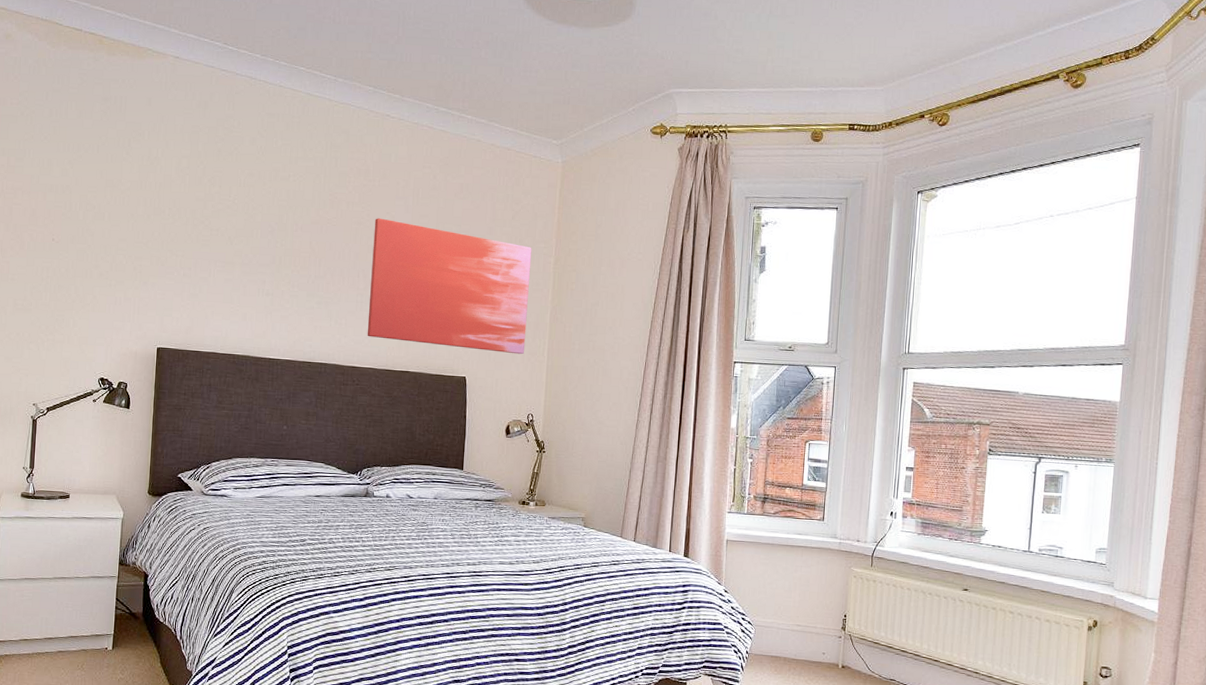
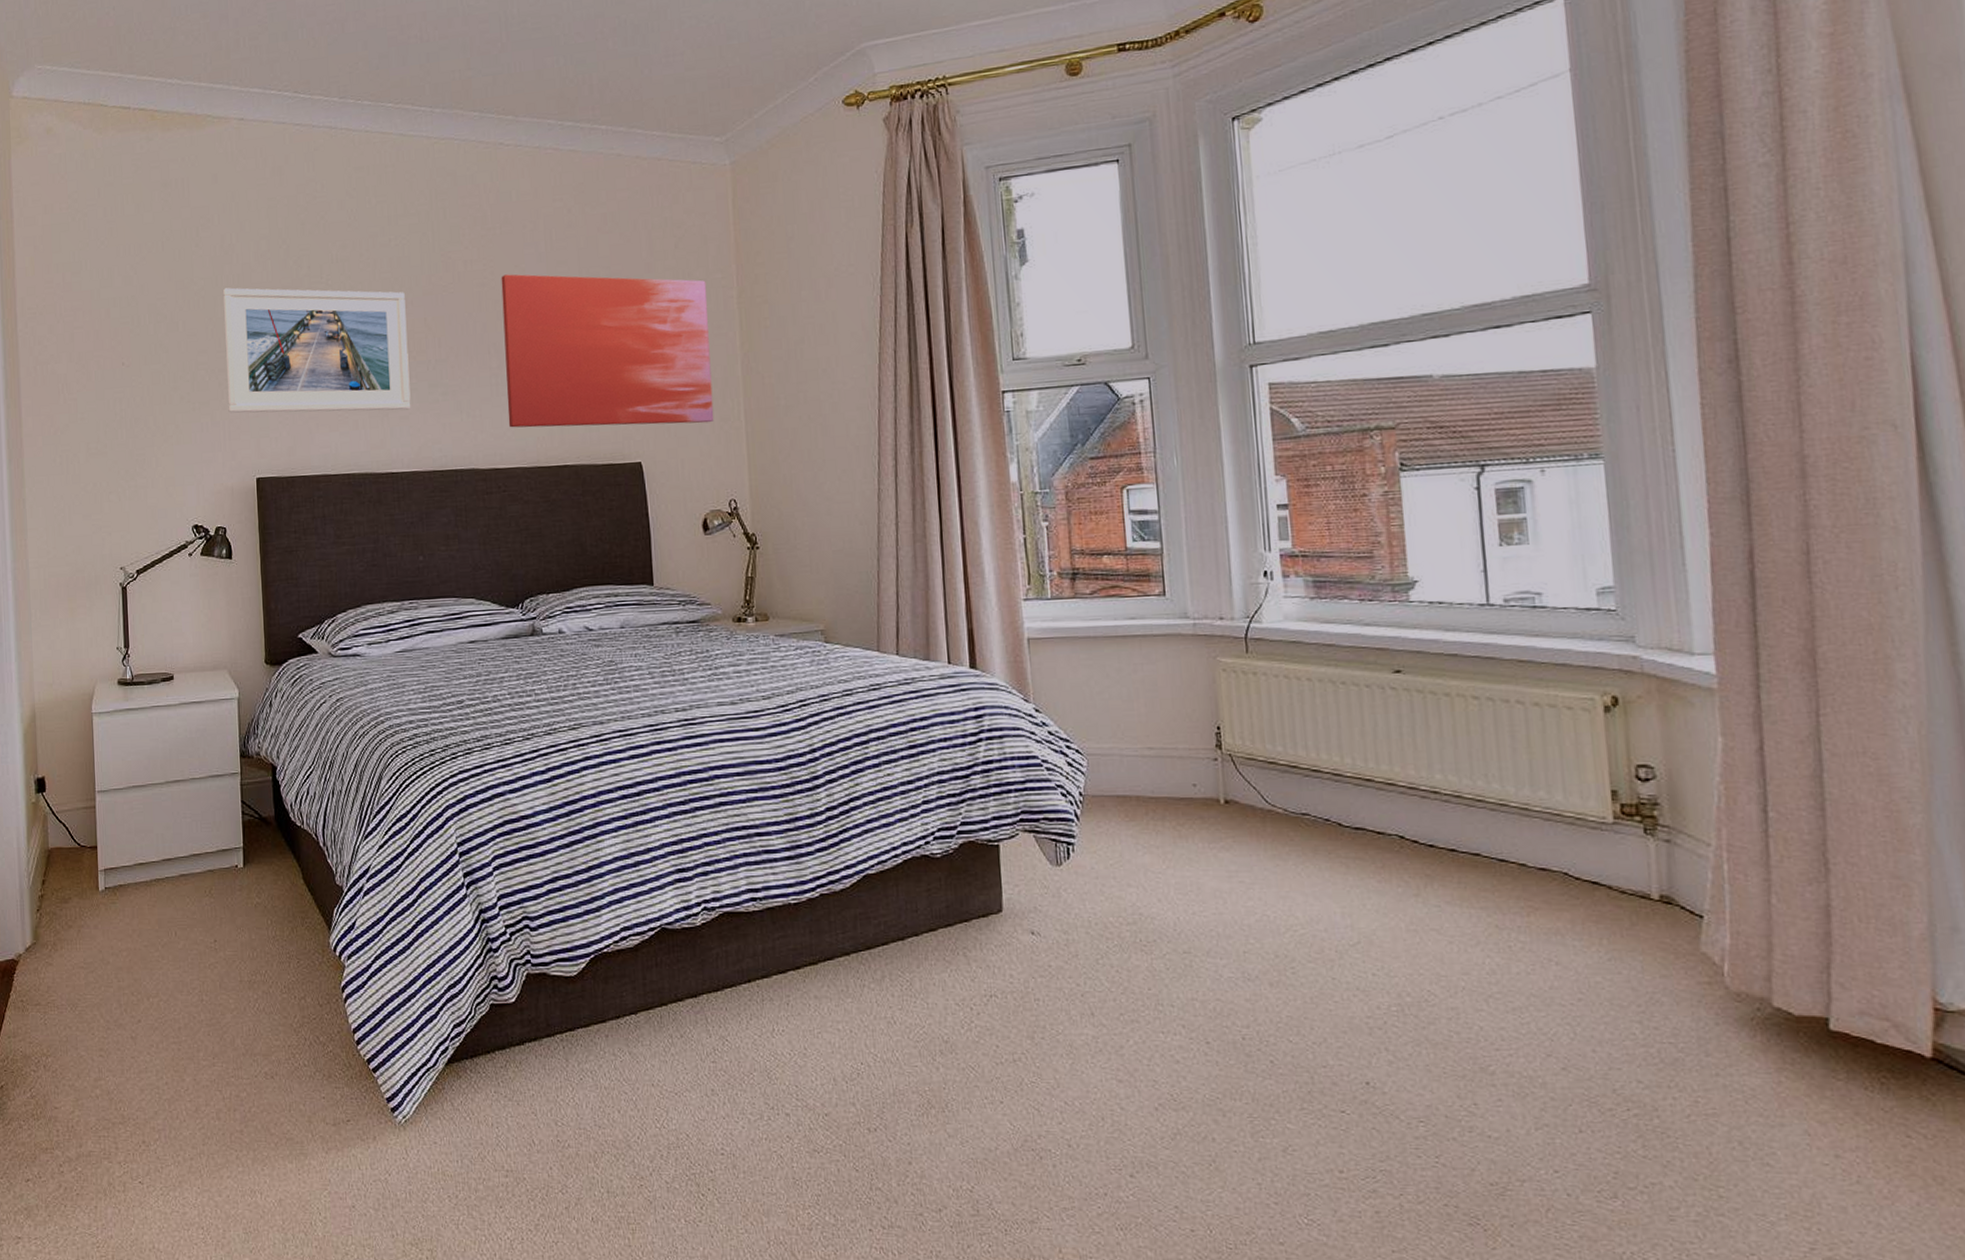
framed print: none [139,192,296,311] -> present [222,287,411,413]

